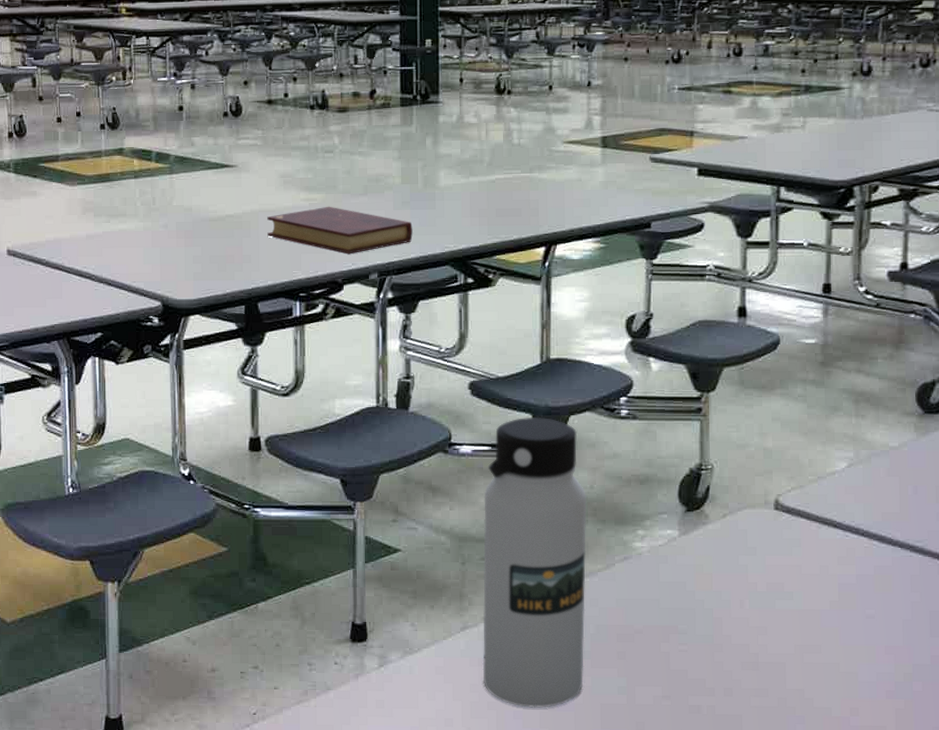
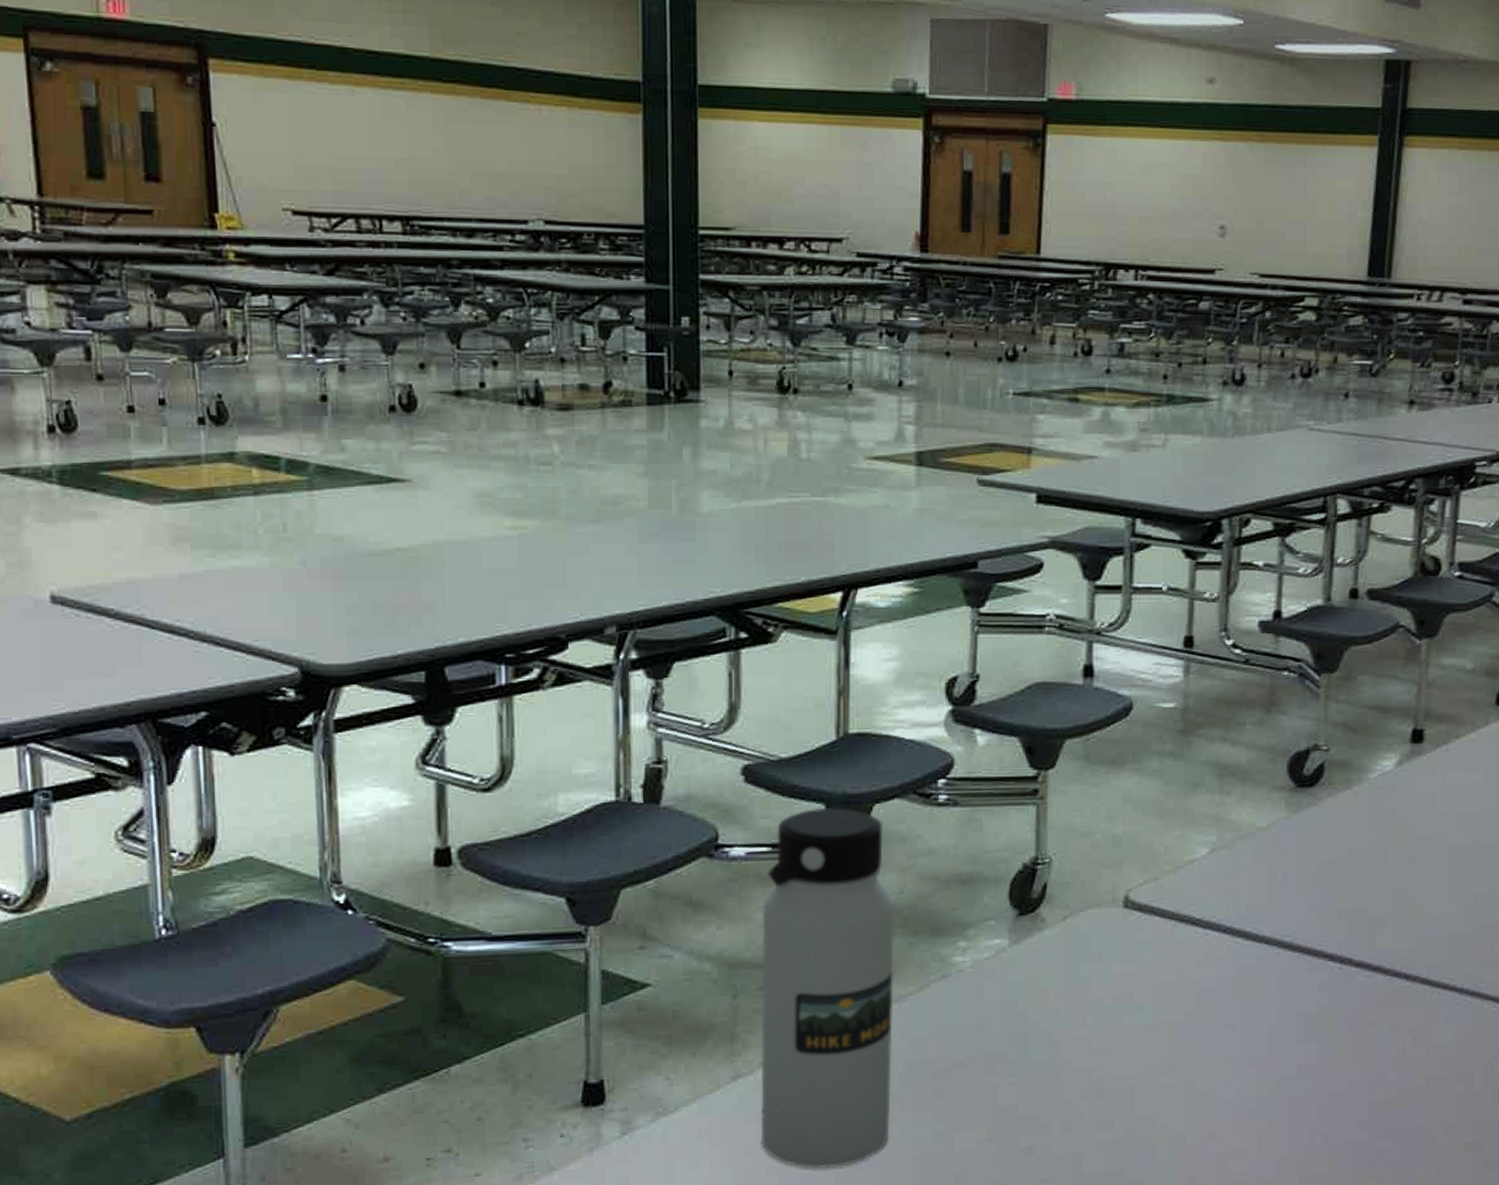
book: present [267,206,413,255] -> none [456,536,665,602]

